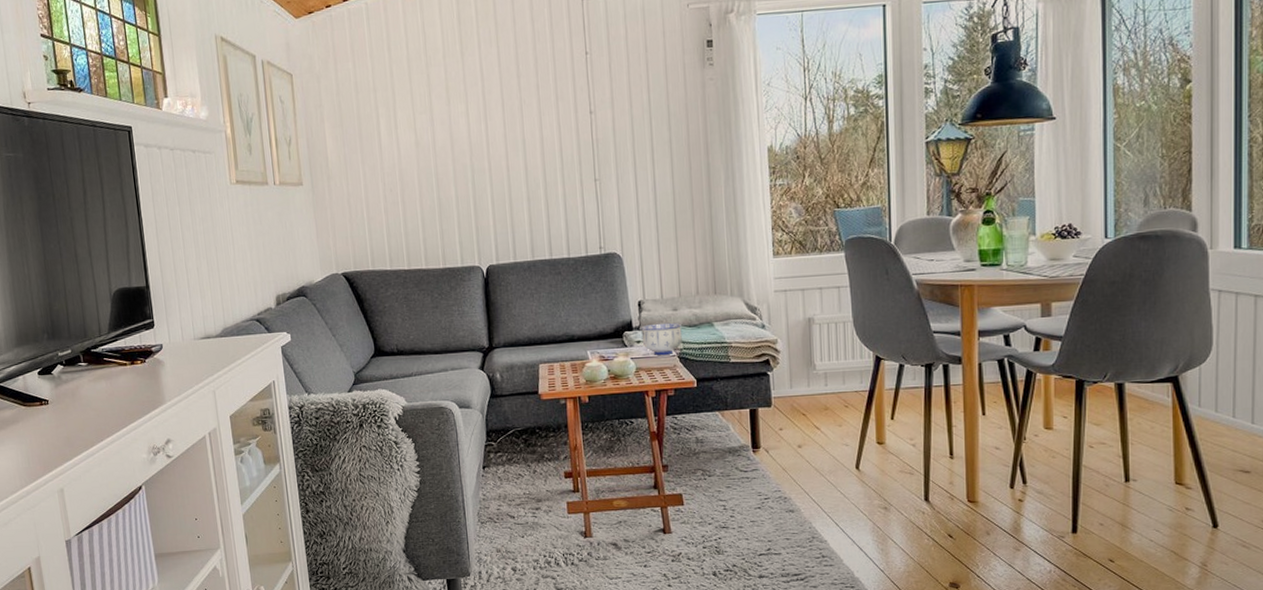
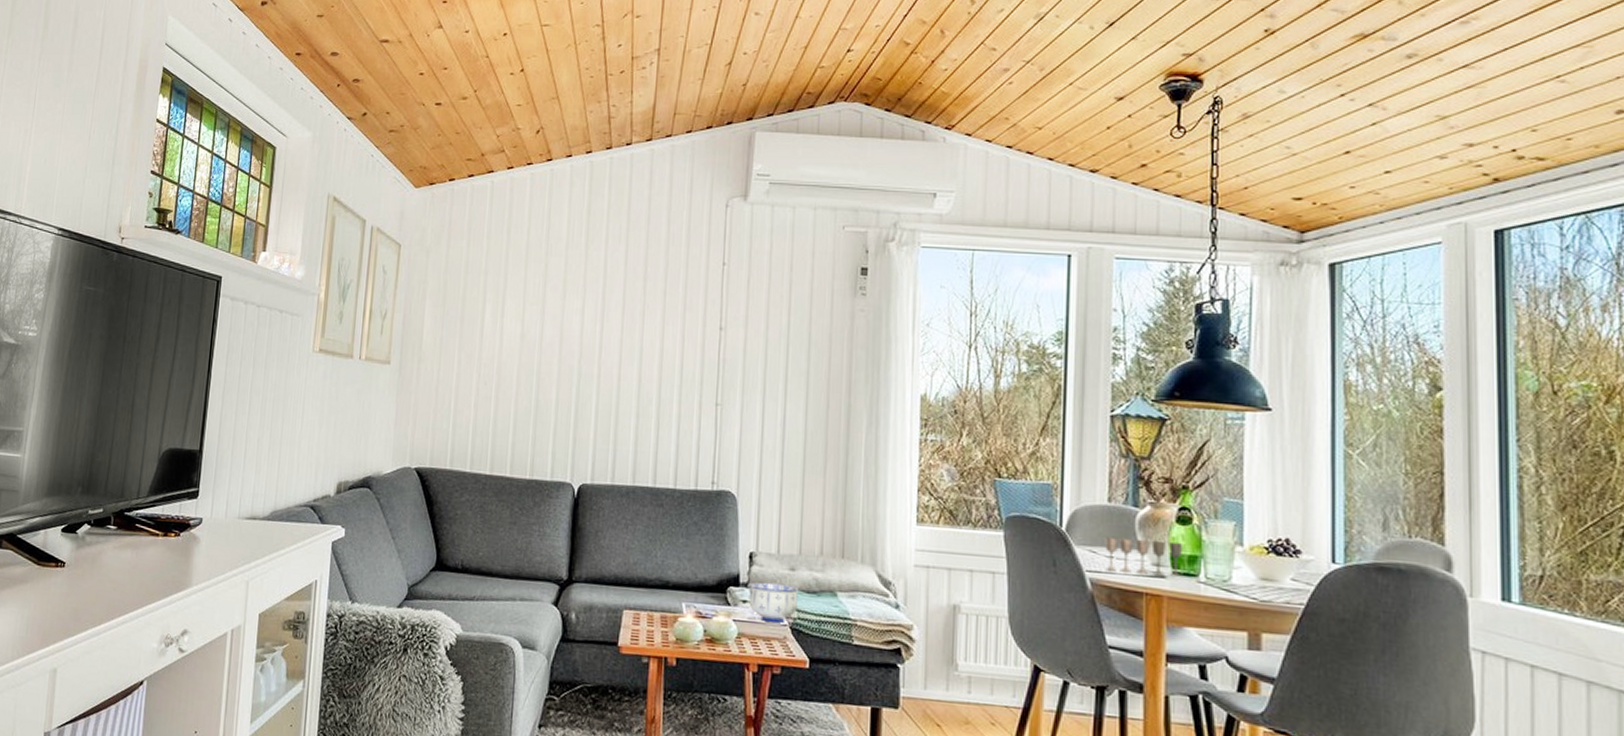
wine glass: none [925,239,989,272] -> present [1104,536,1184,577]

